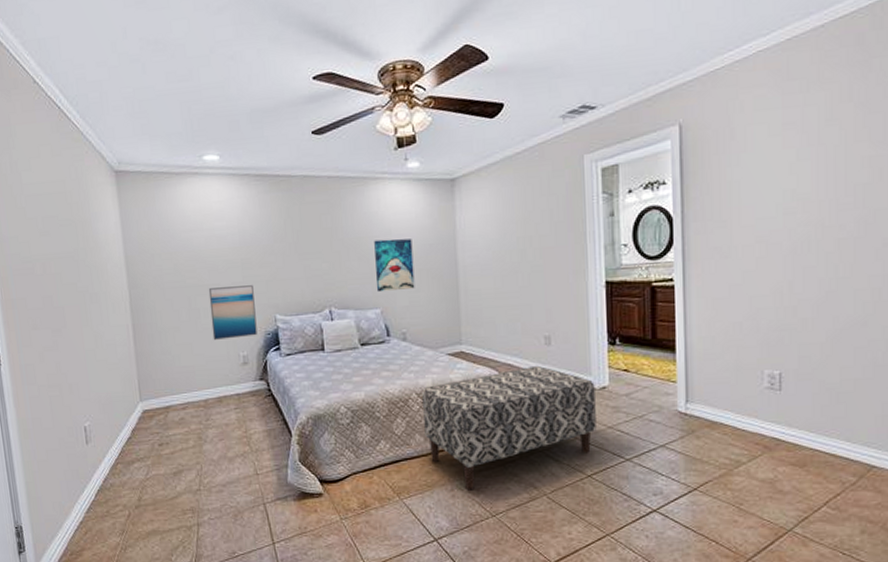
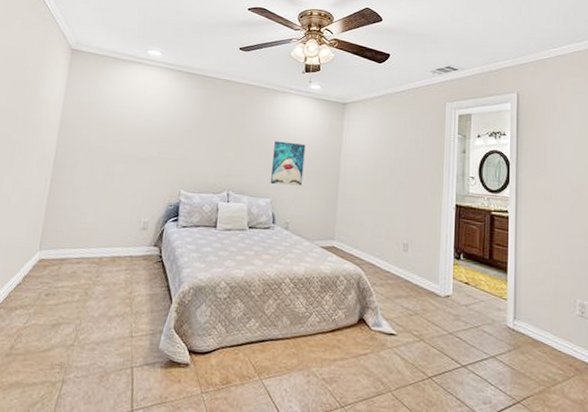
wall art: present [208,285,258,340] -> none [120,158,166,206]
bench: present [422,365,596,491] -> none [291,268,441,379]

